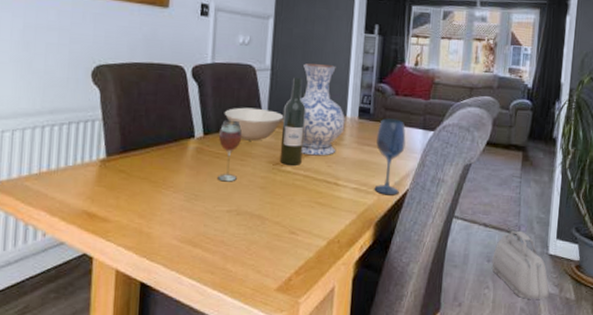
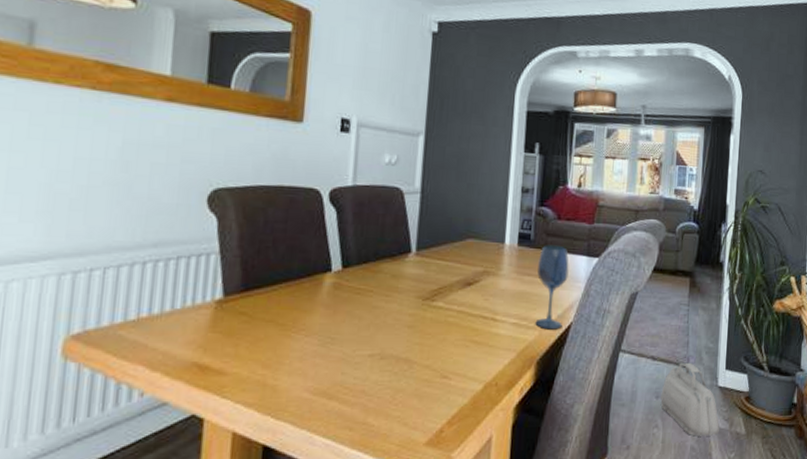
wineglass: present [218,119,243,182] -> none [358,250,388,322]
bowl: present [224,107,284,141] -> none [366,235,435,274]
wine bottle: present [279,77,307,165] -> none [430,201,461,300]
vase: present [300,63,346,156] -> none [453,185,504,289]

